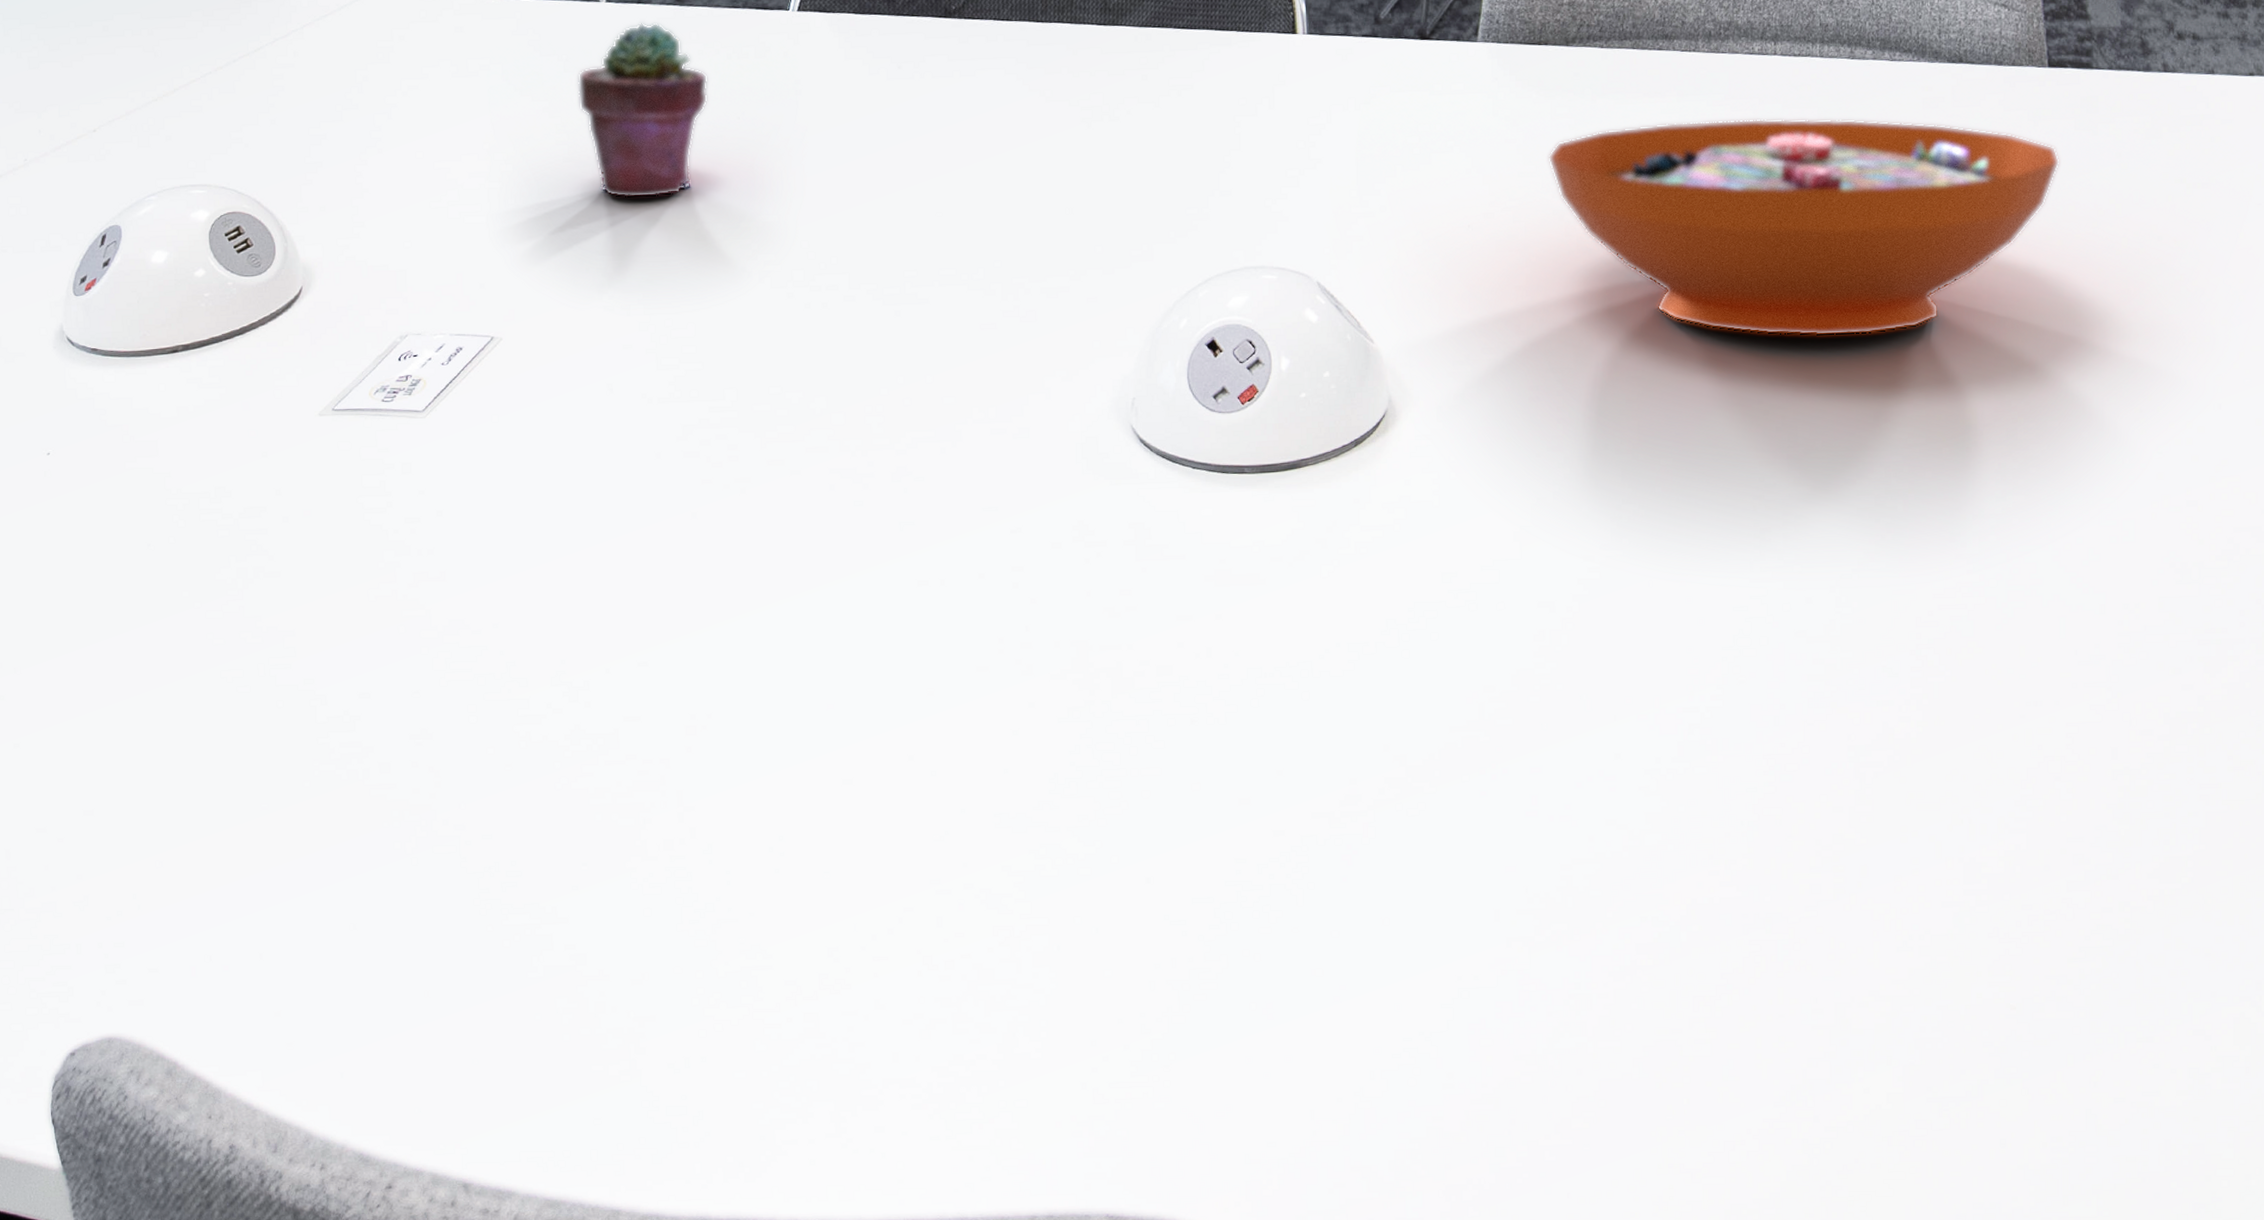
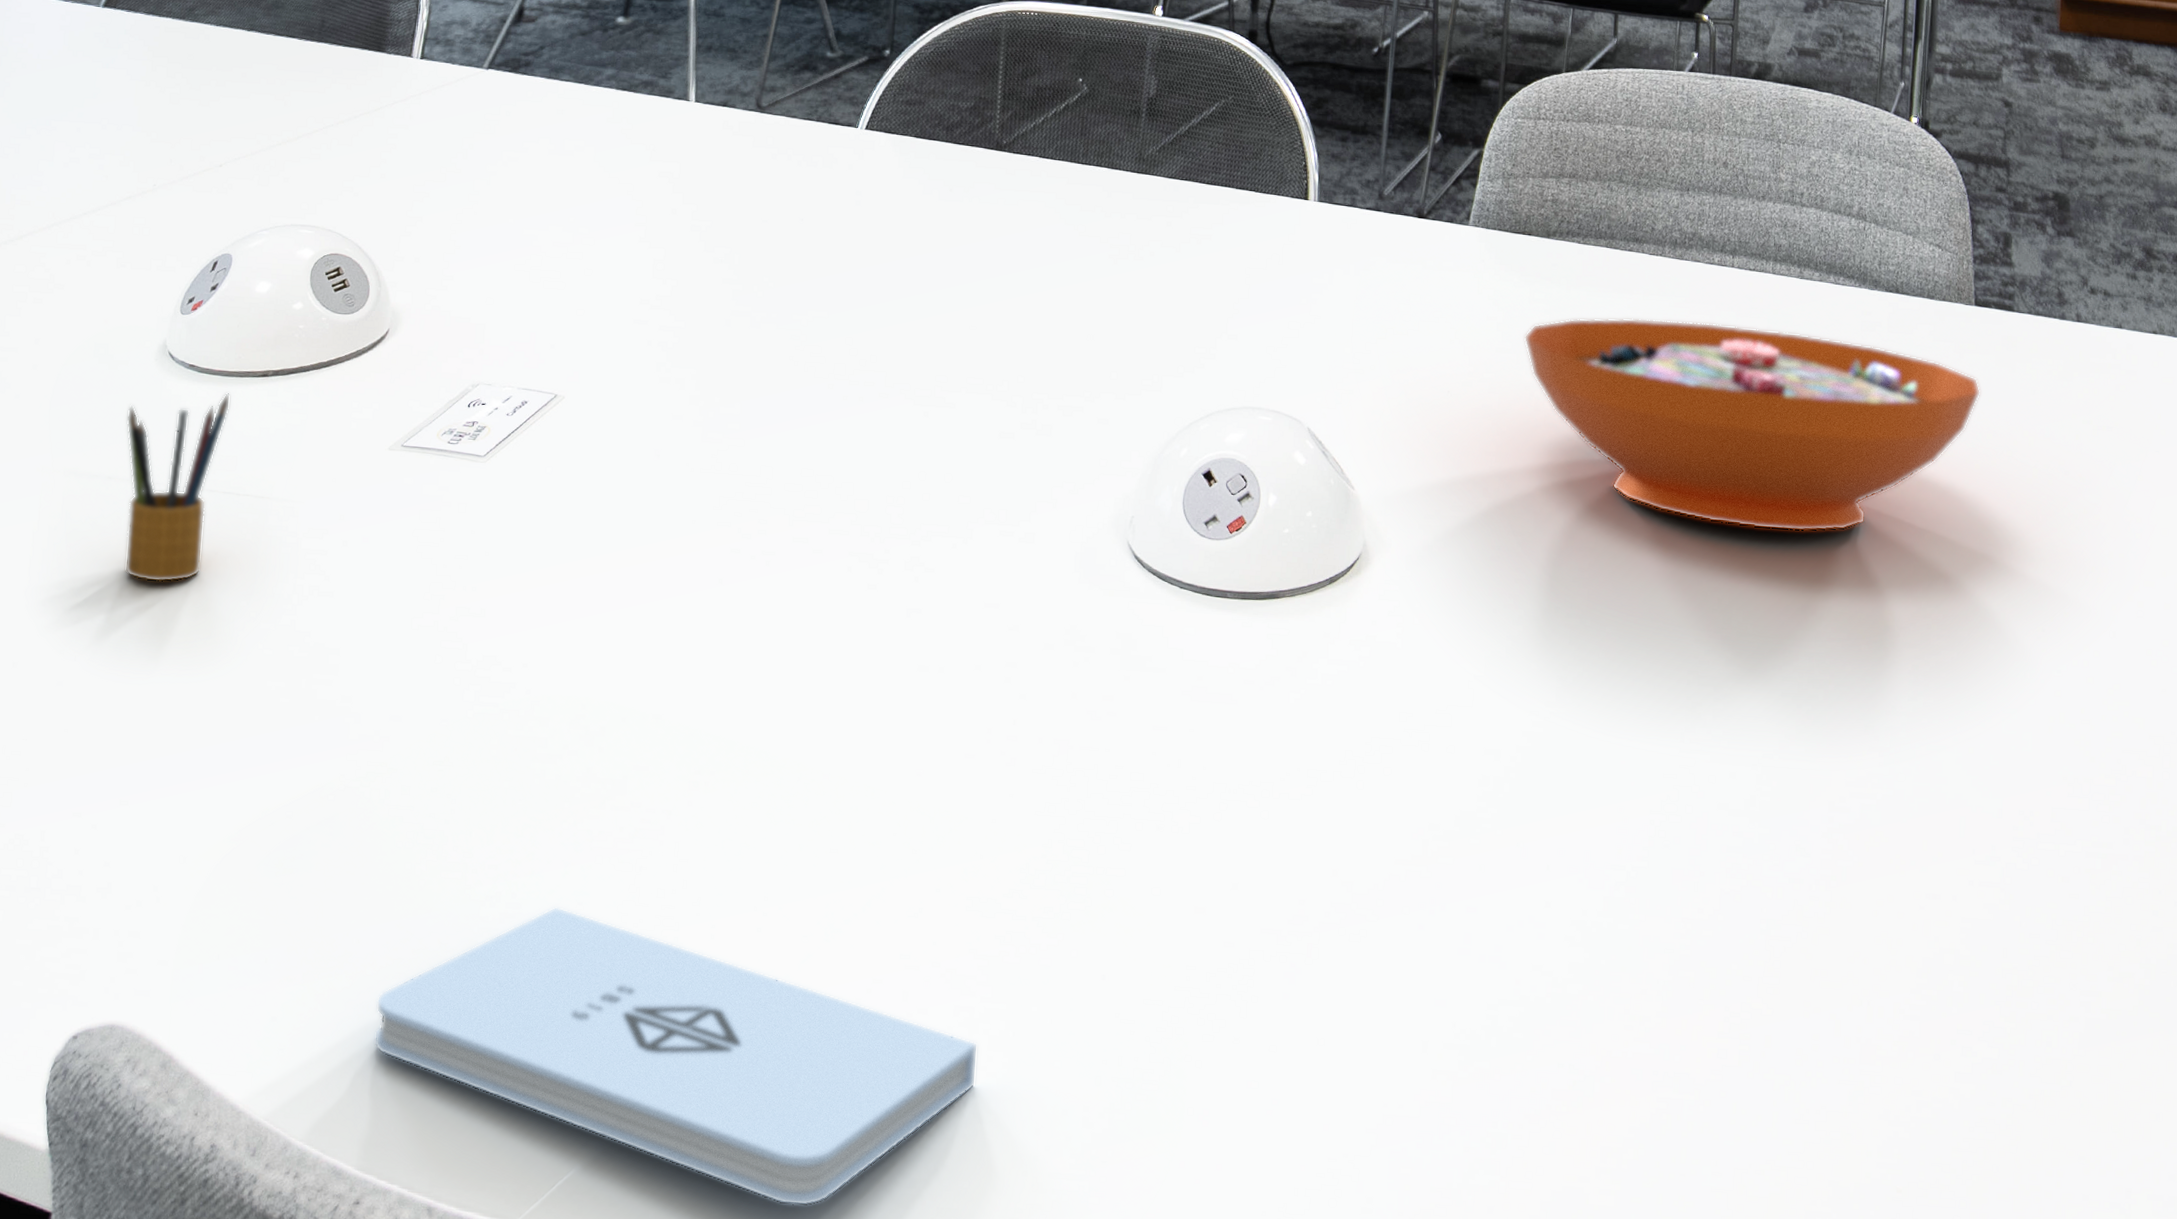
pencil box: none [32,375,142,582] -> present [124,393,231,583]
notepad: none [382,869,1024,1143] -> present [373,906,978,1206]
potted succulent: present [578,22,708,199] -> none [660,124,779,284]

